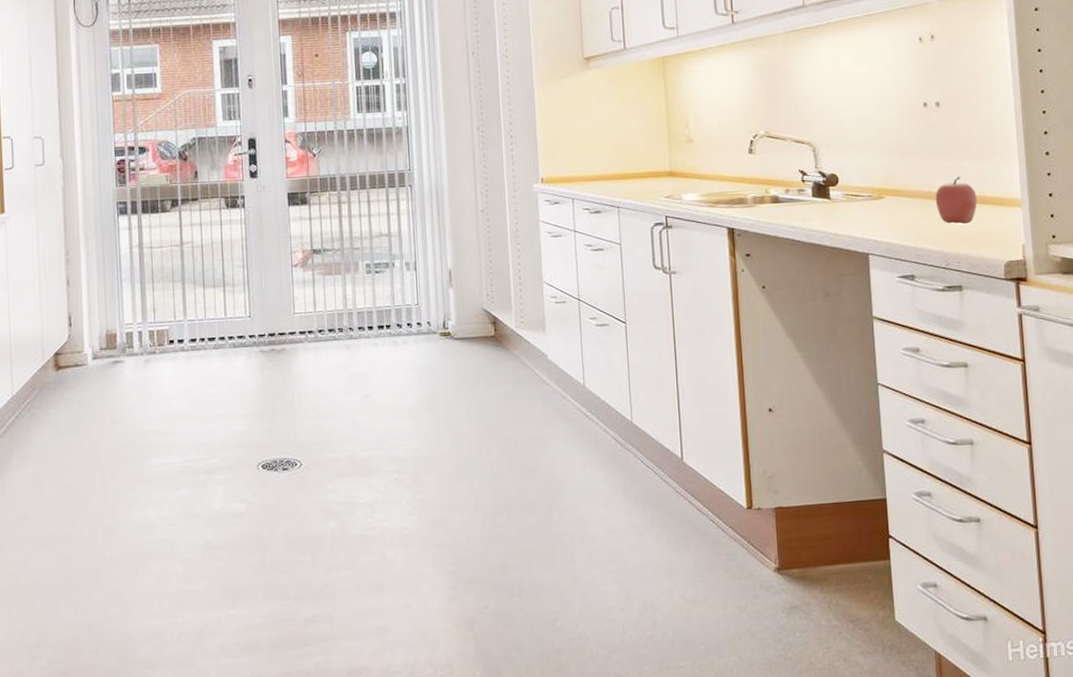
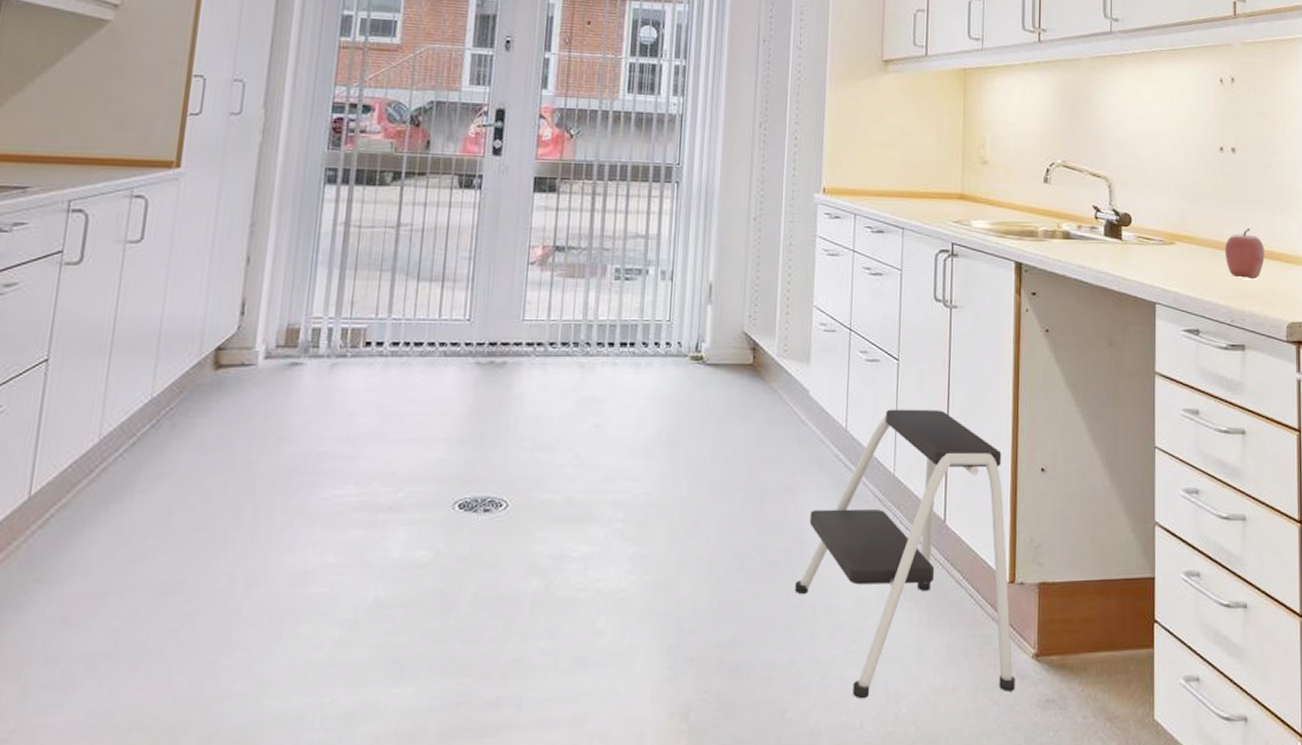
step stool: none [552,363,761,610] -> present [794,409,1015,700]

